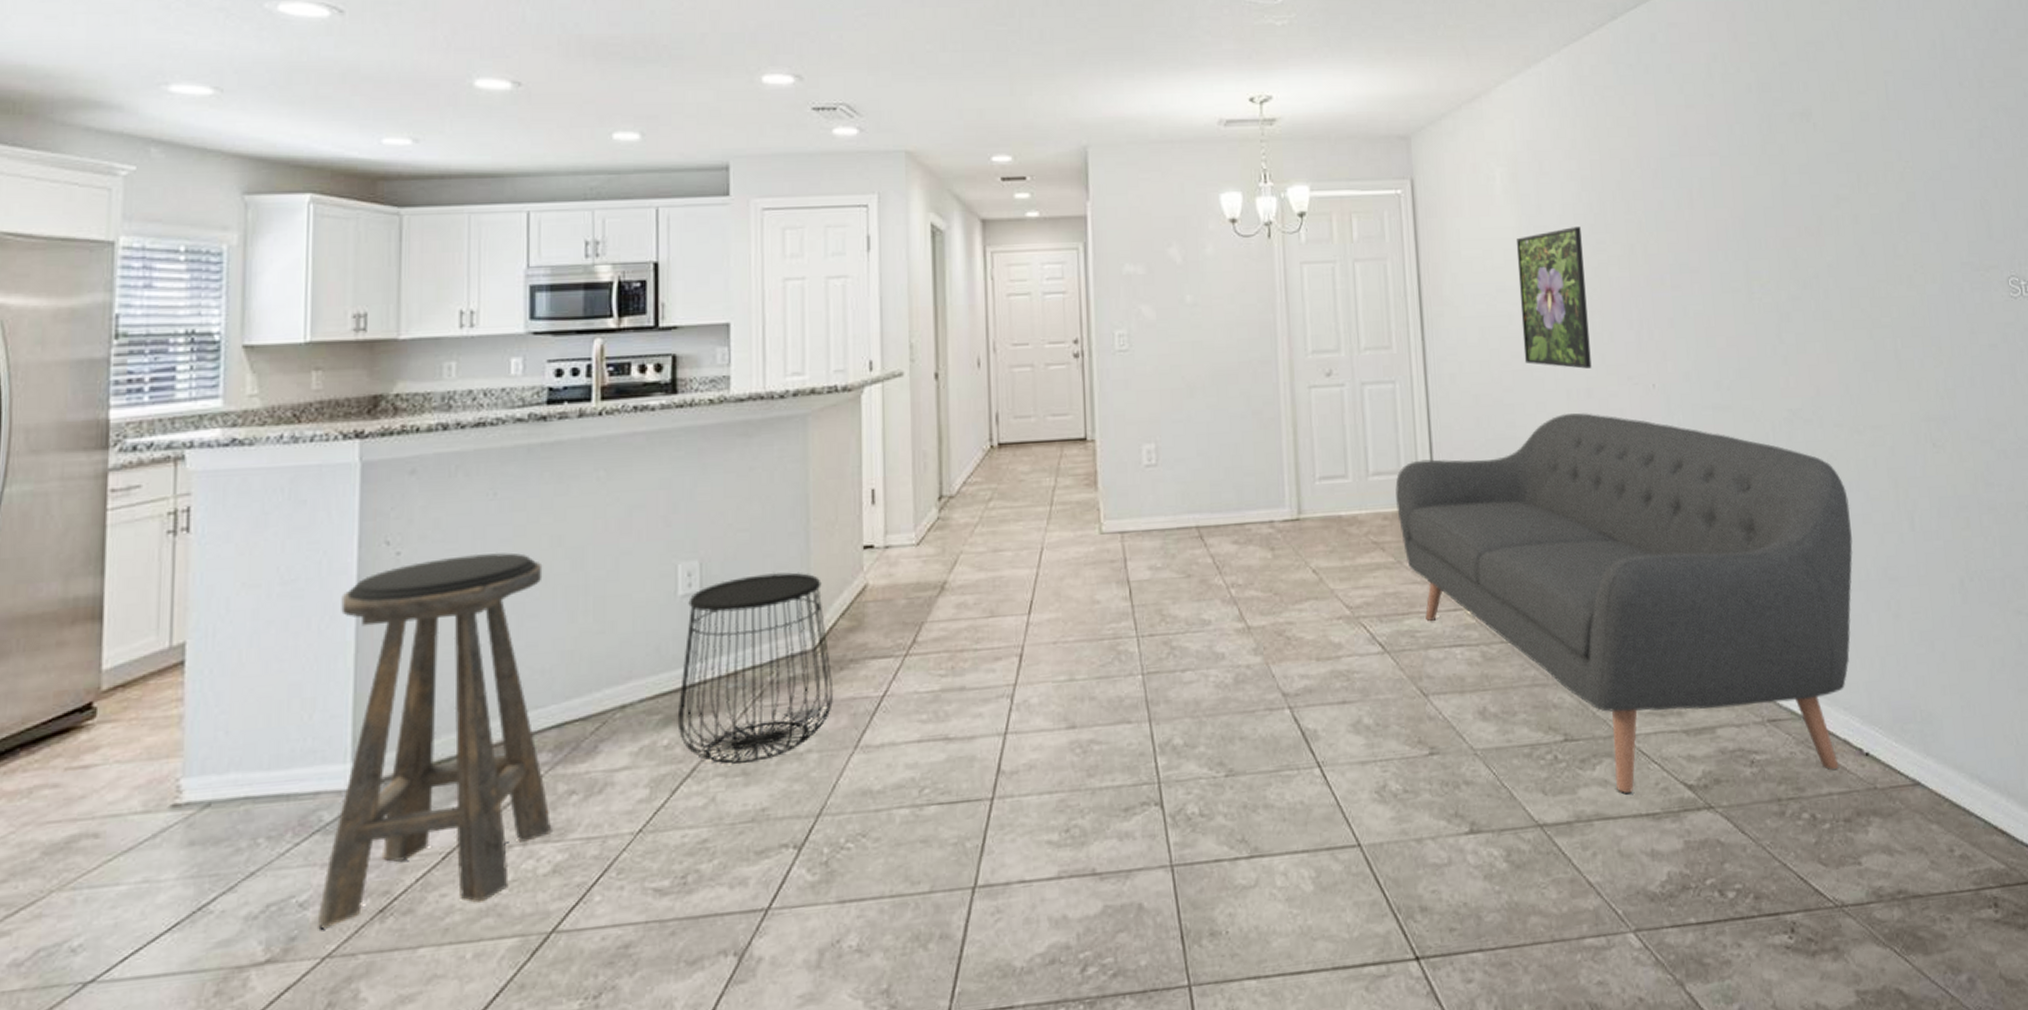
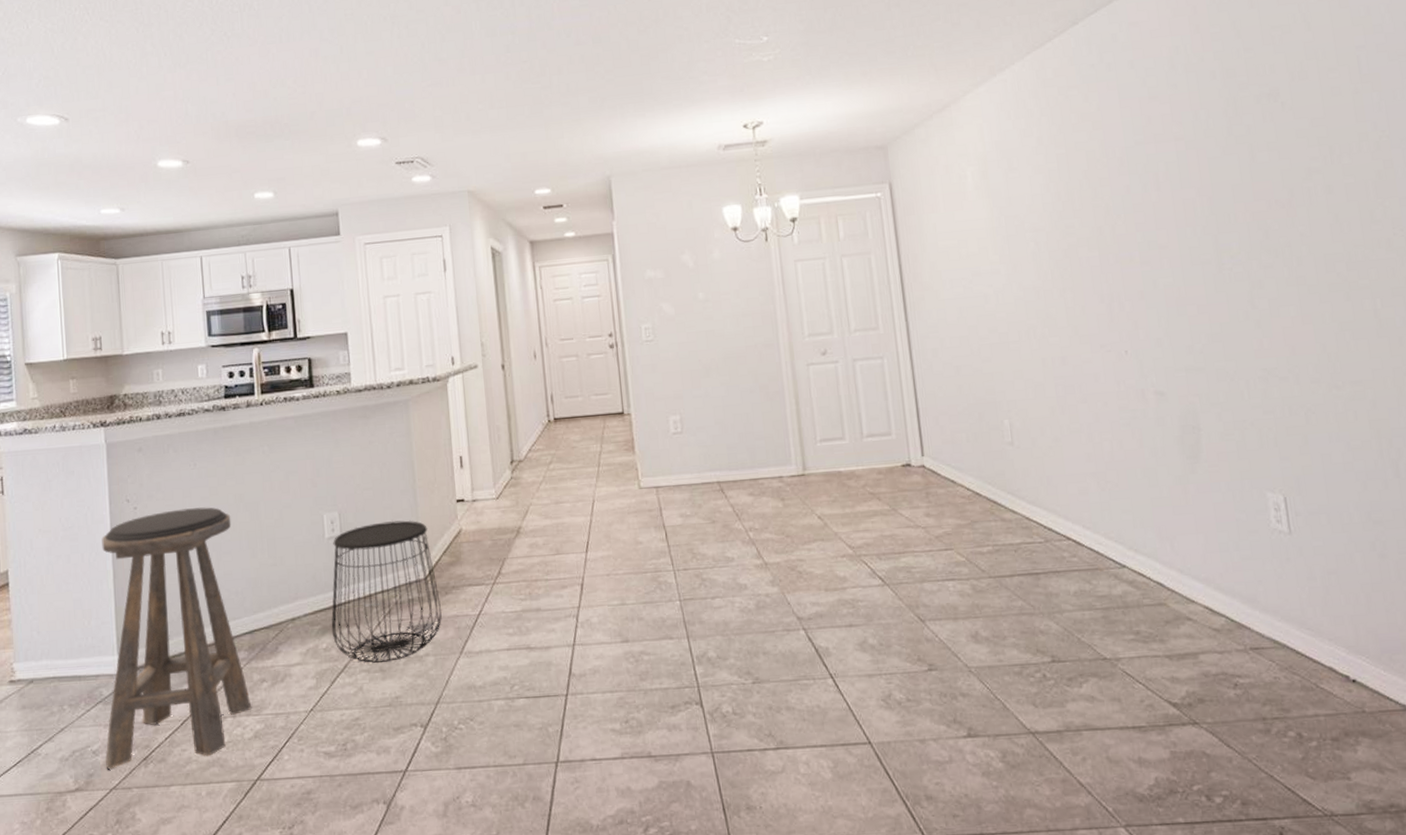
sofa: present [1395,413,1853,794] -> none [887,378,1334,709]
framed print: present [1516,227,1592,369] -> none [988,214,1065,340]

